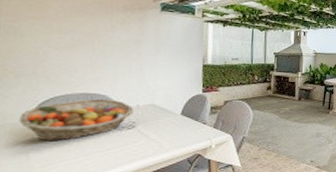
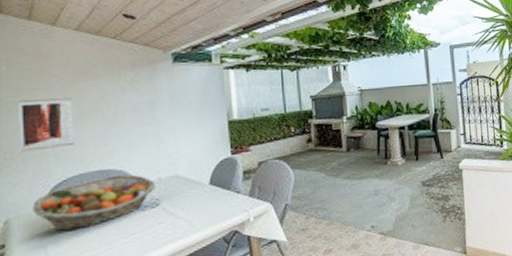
wall art: none [13,26,67,71] -> present [17,98,74,152]

